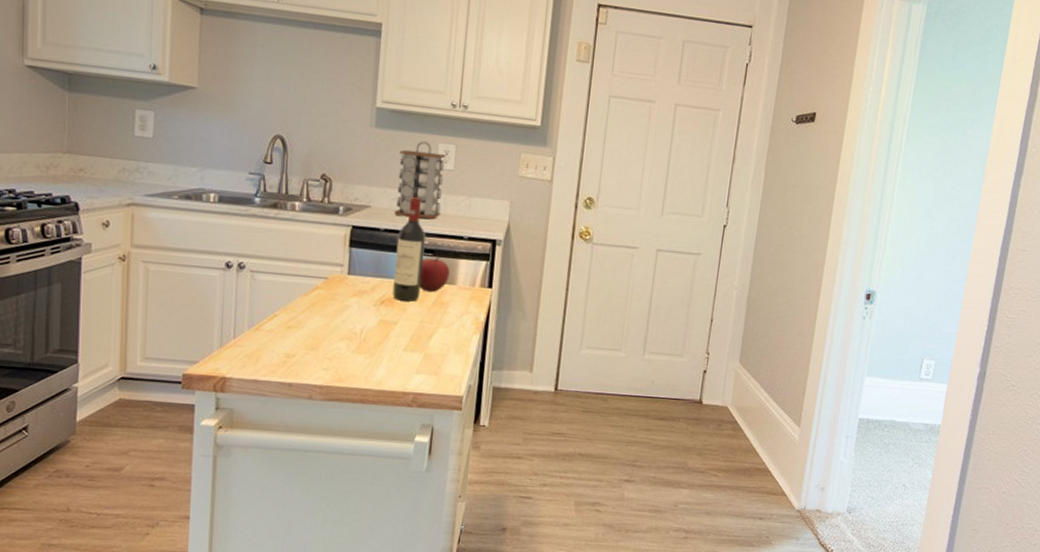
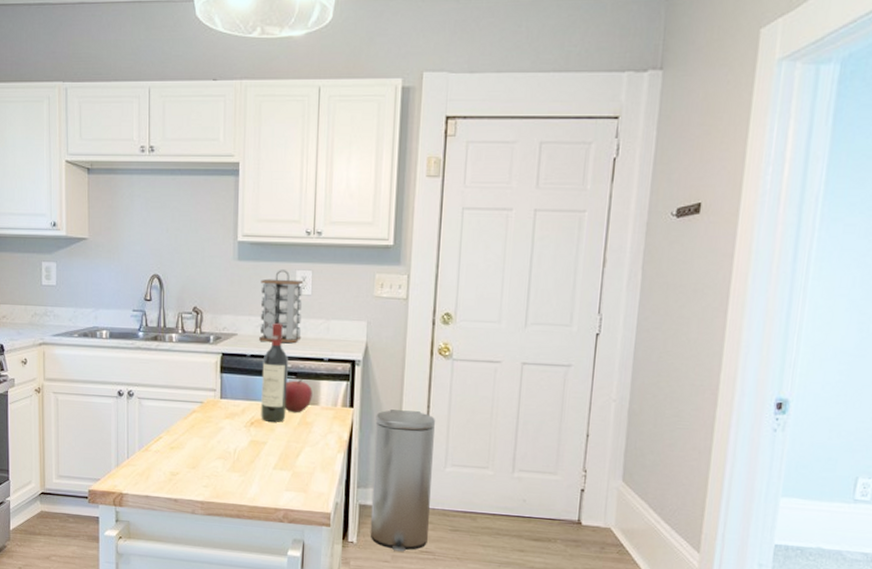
pedal bin: none [502,291,574,434] -> present [370,409,436,552]

